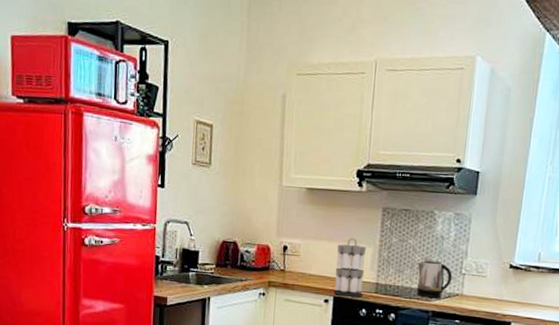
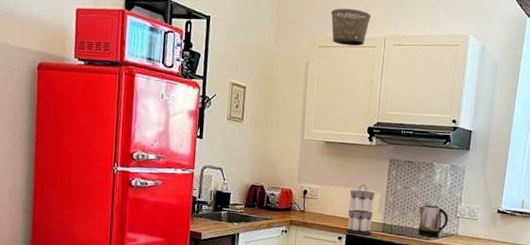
basket: none [310,27,359,73] -> present [330,8,371,47]

